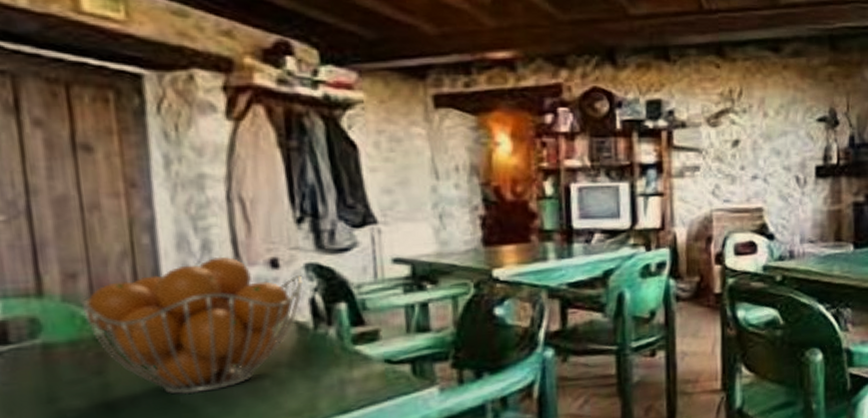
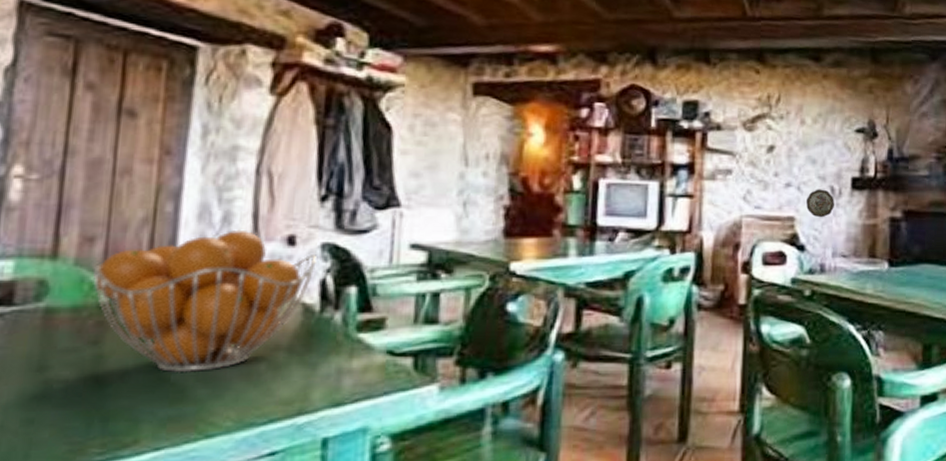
decorative plate: none [772,179,800,207] -> present [805,189,834,218]

